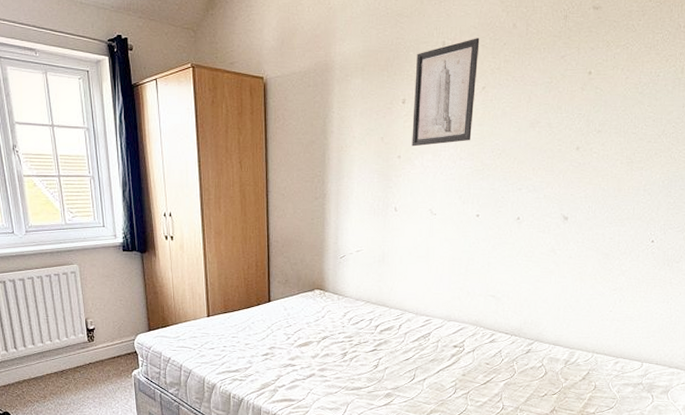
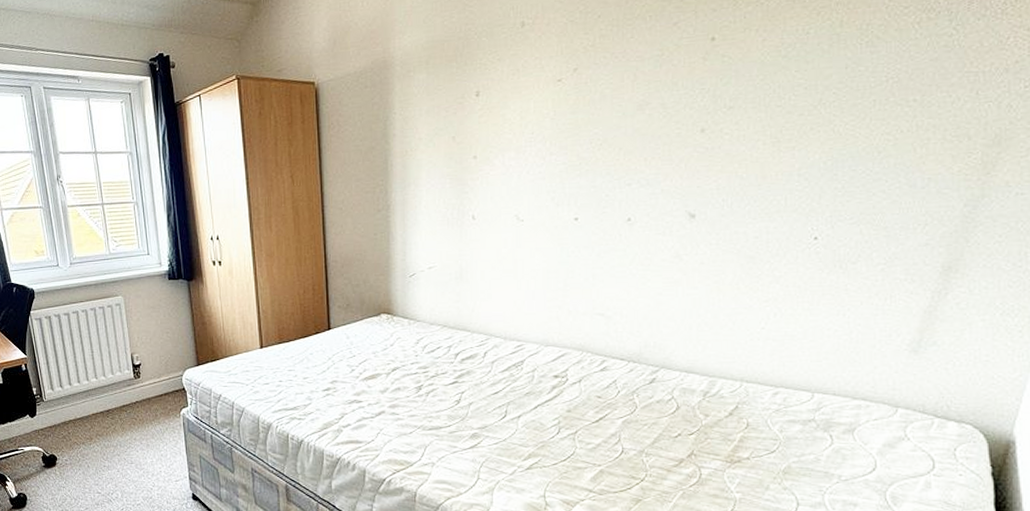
wall art: present [412,38,480,147] -> none [489,13,567,144]

